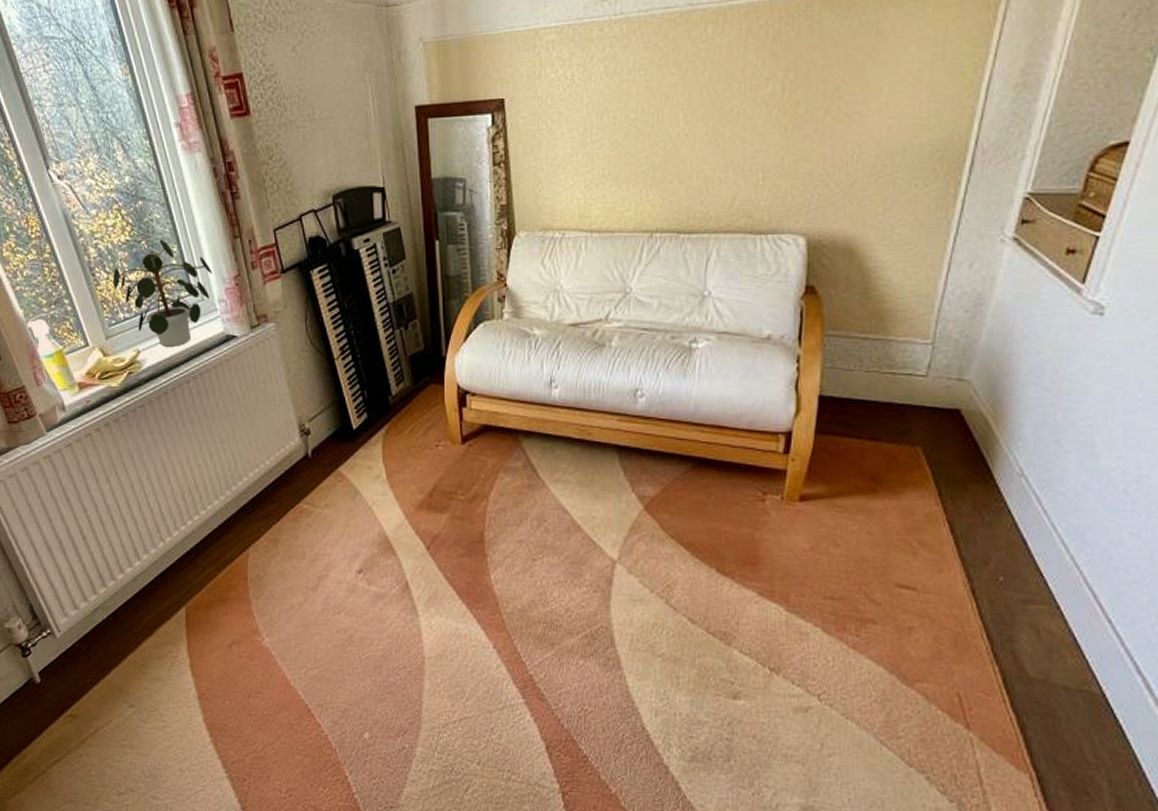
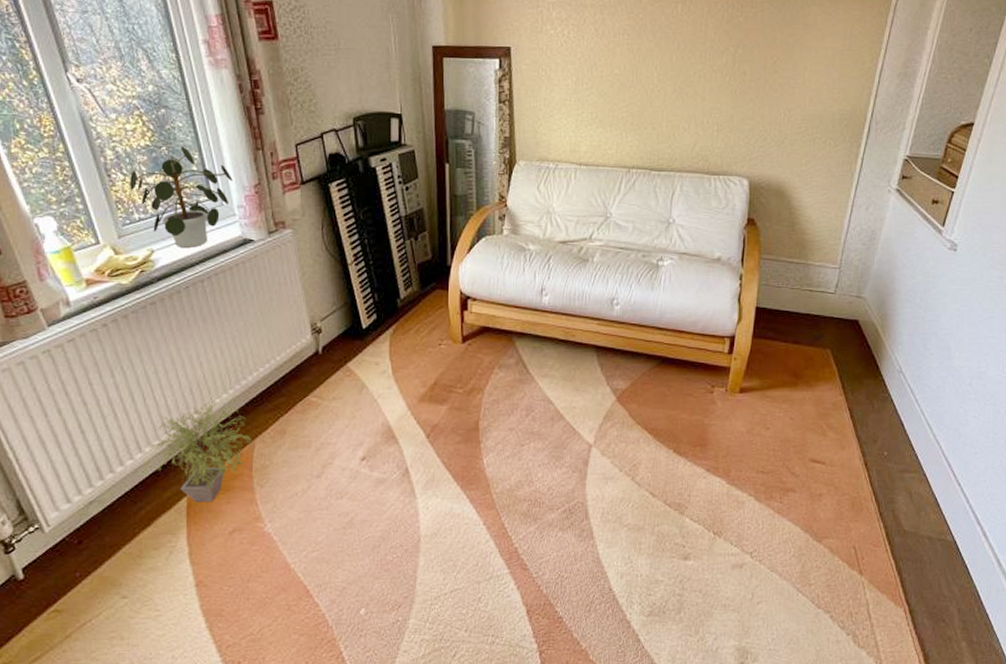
potted plant: none [149,502,245,613] -> present [152,396,252,503]

